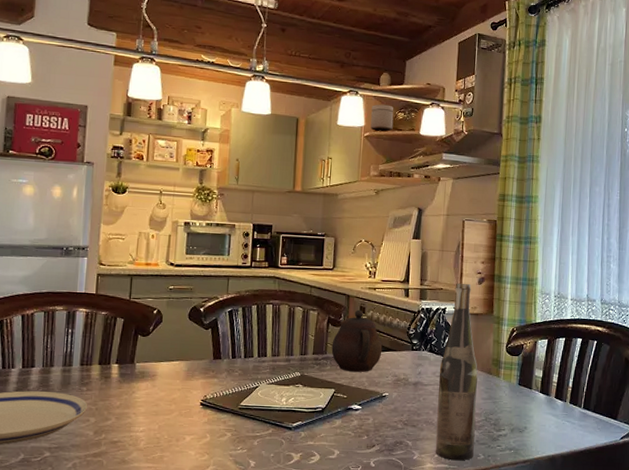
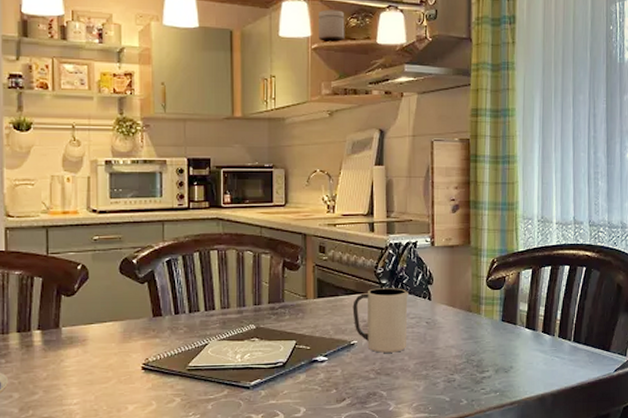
teapot: present [331,309,383,372] -> none [289,249,348,320]
mug: none [386,347,437,407] -> present [352,288,409,353]
wine bottle: present [435,282,478,461] -> none [413,212,457,409]

